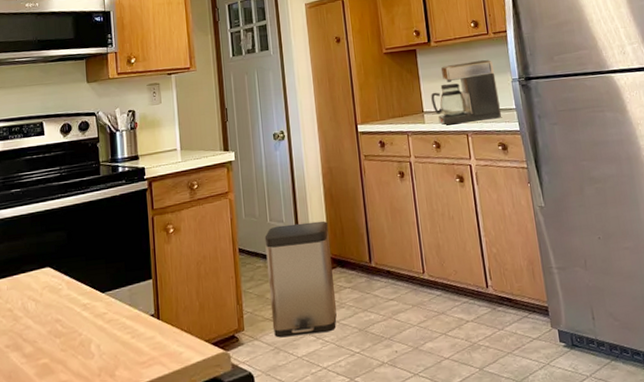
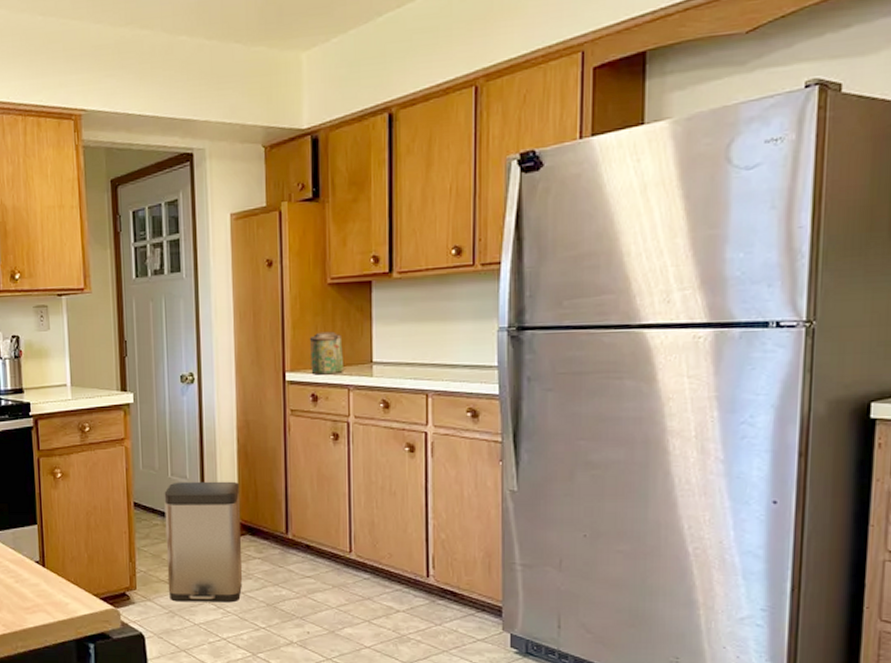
canister: none [374,90,403,126] -> present [310,331,345,375]
coffee maker: present [431,59,502,126] -> none [385,299,478,381]

